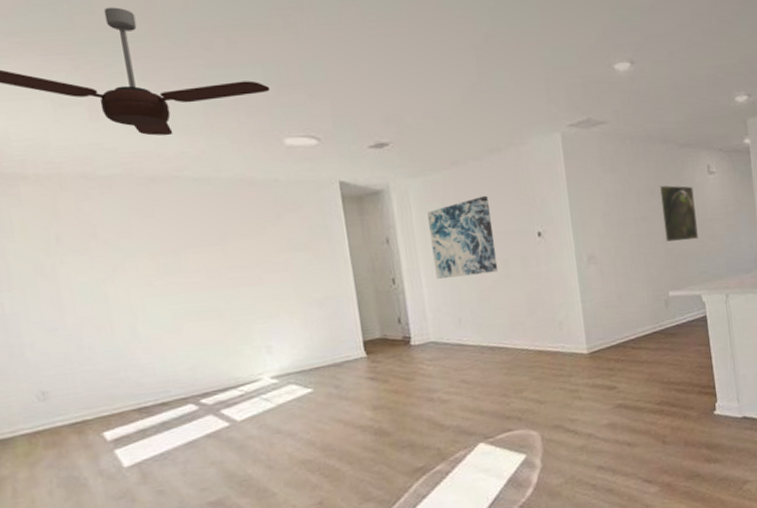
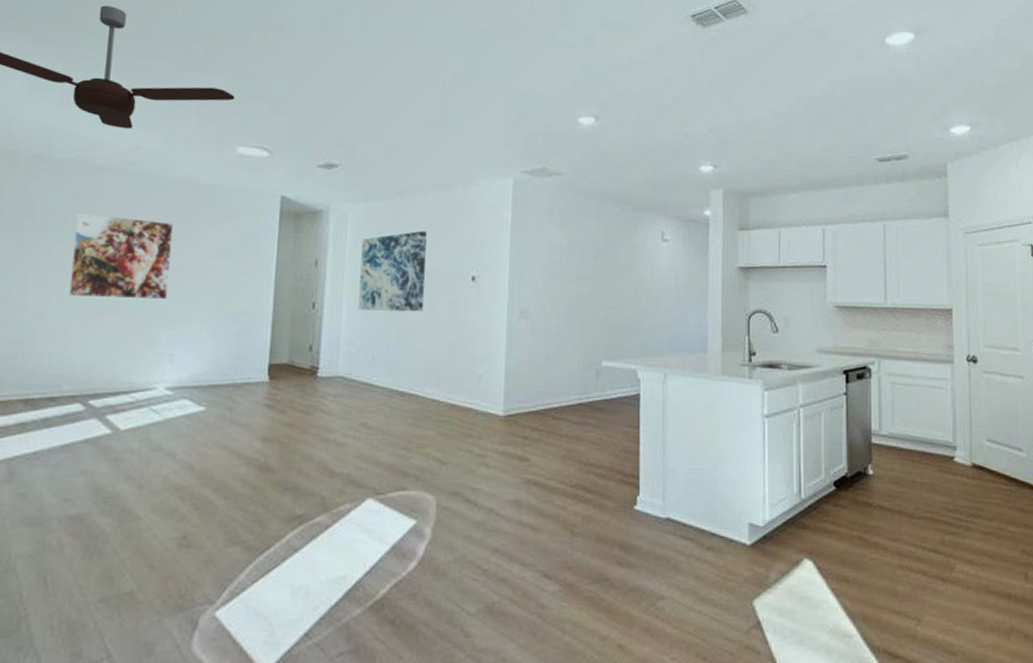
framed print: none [139,223,252,307] -> present [68,212,173,300]
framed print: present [658,185,698,242] -> none [604,246,644,309]

